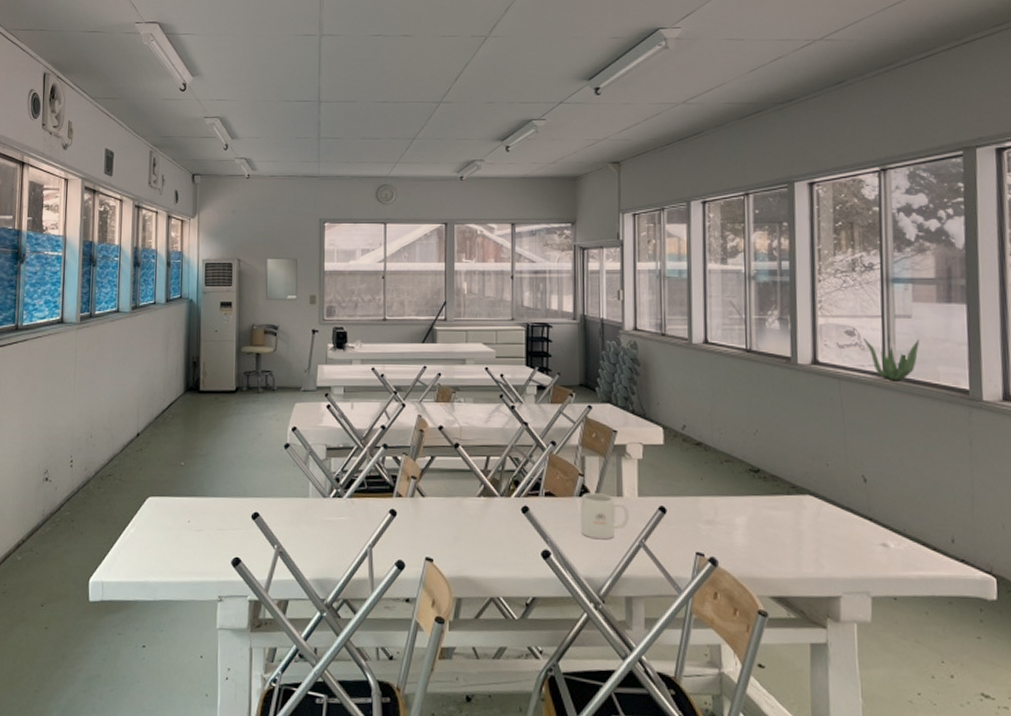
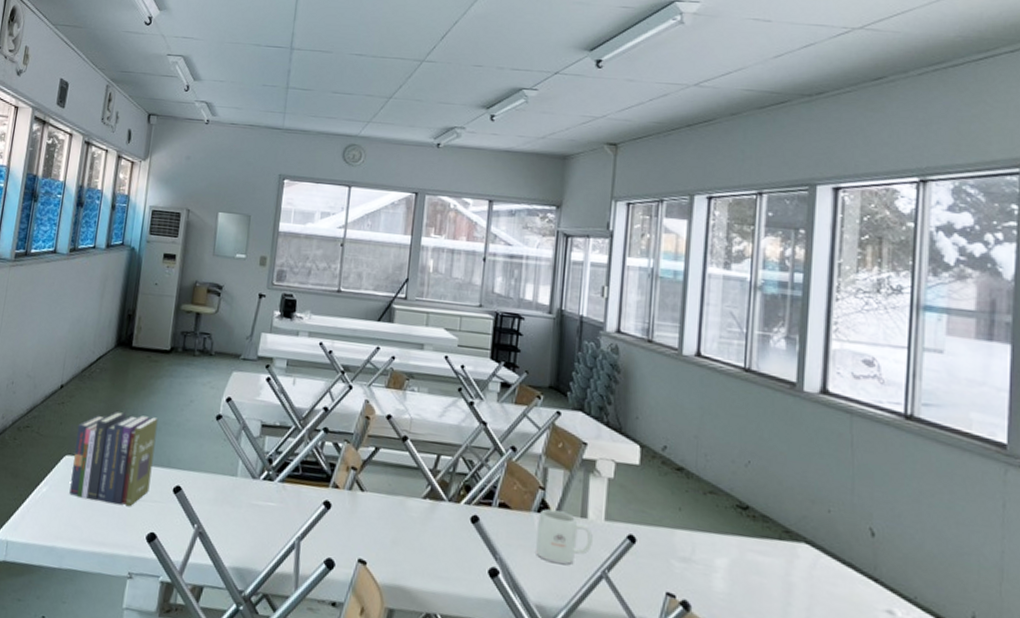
books: none [156,451,231,537] -> present [69,410,158,507]
plant: present [862,337,919,383] -> none [883,369,950,426]

